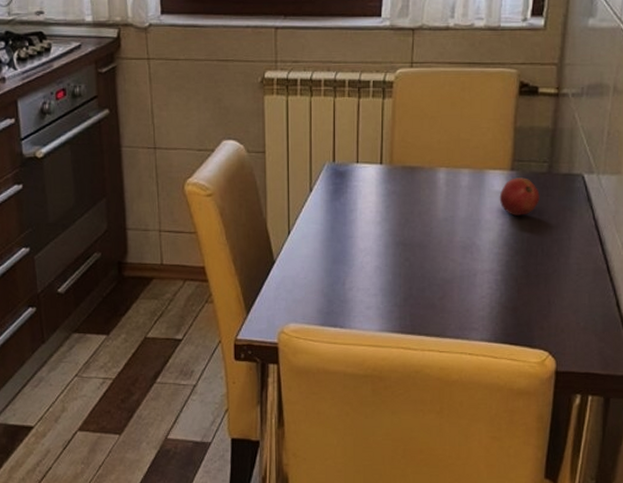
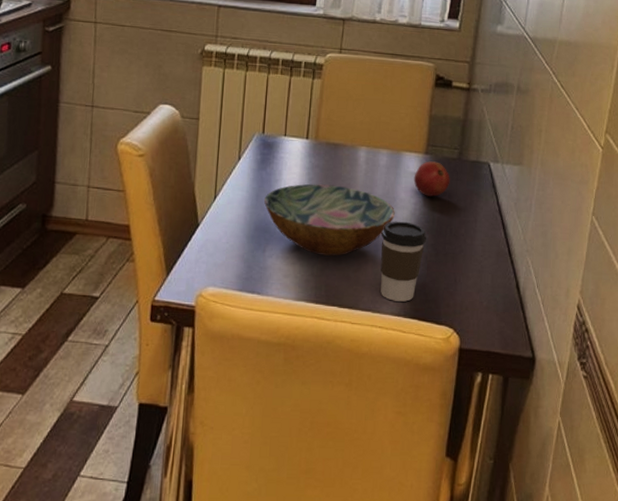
bowl: none [340,211,480,285] -> present [264,183,395,256]
coffee cup: none [467,244,516,327] -> present [381,221,426,302]

